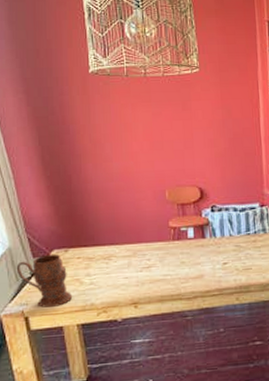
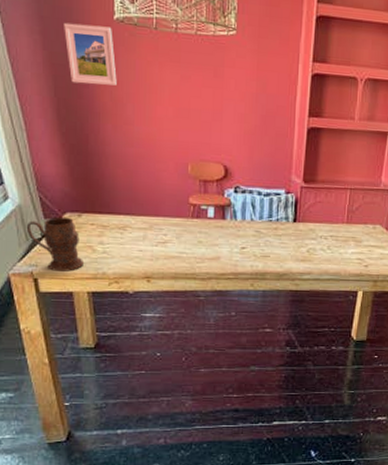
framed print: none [45,80,95,132] -> present [64,22,117,86]

